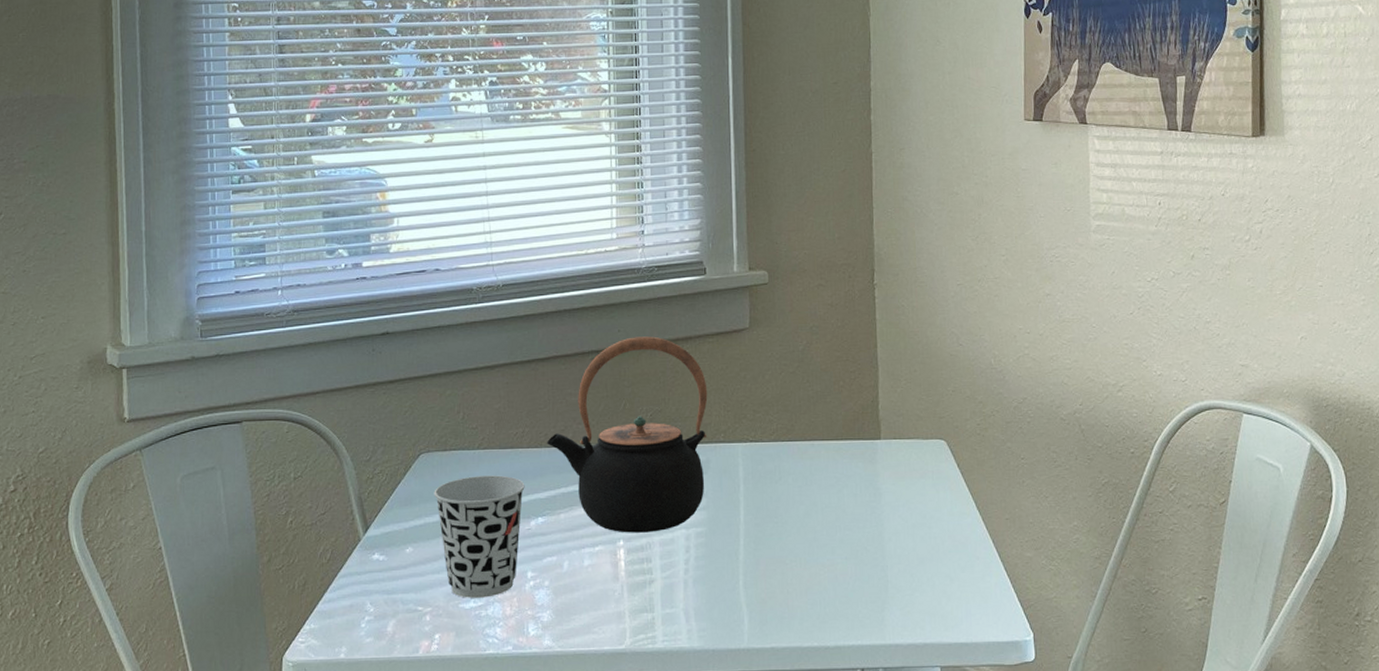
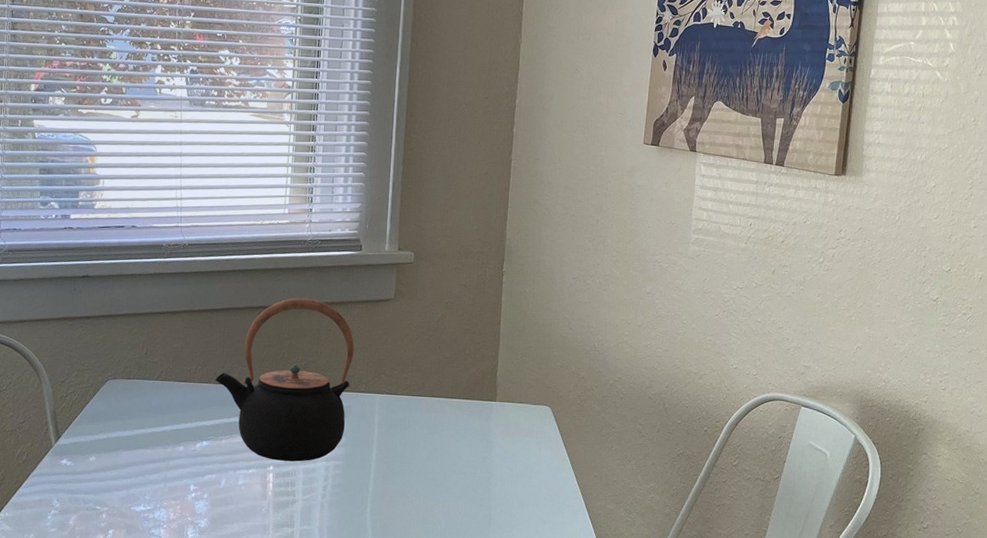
cup: present [434,475,525,598] -> none [116,402,194,504]

